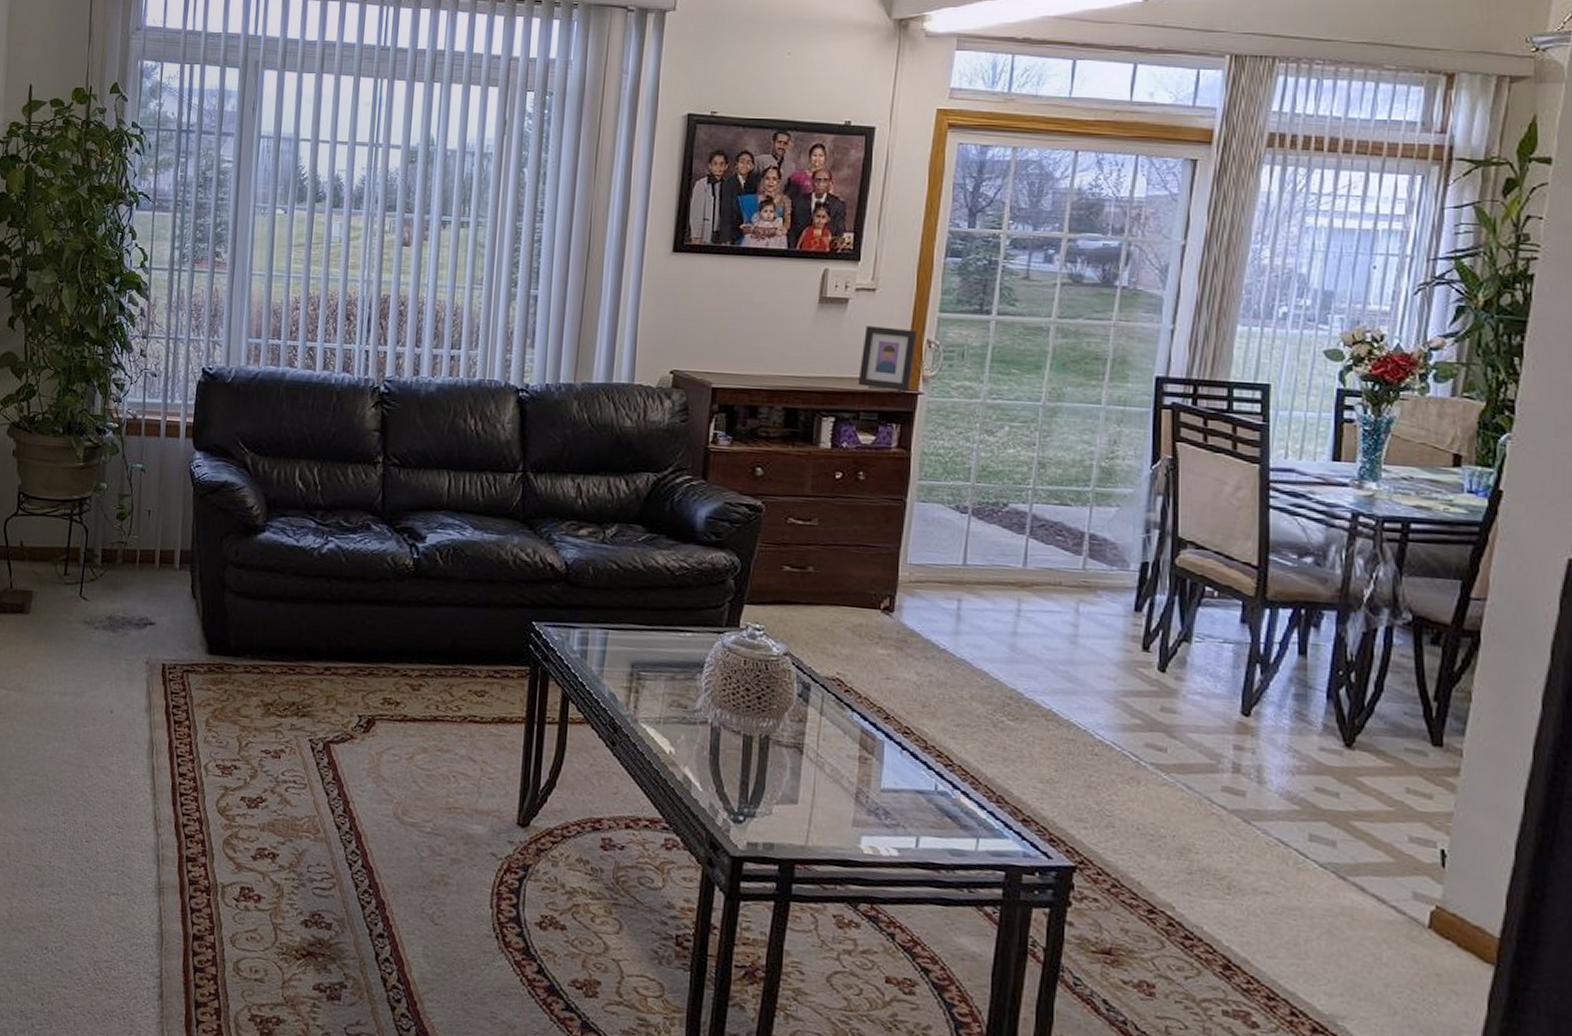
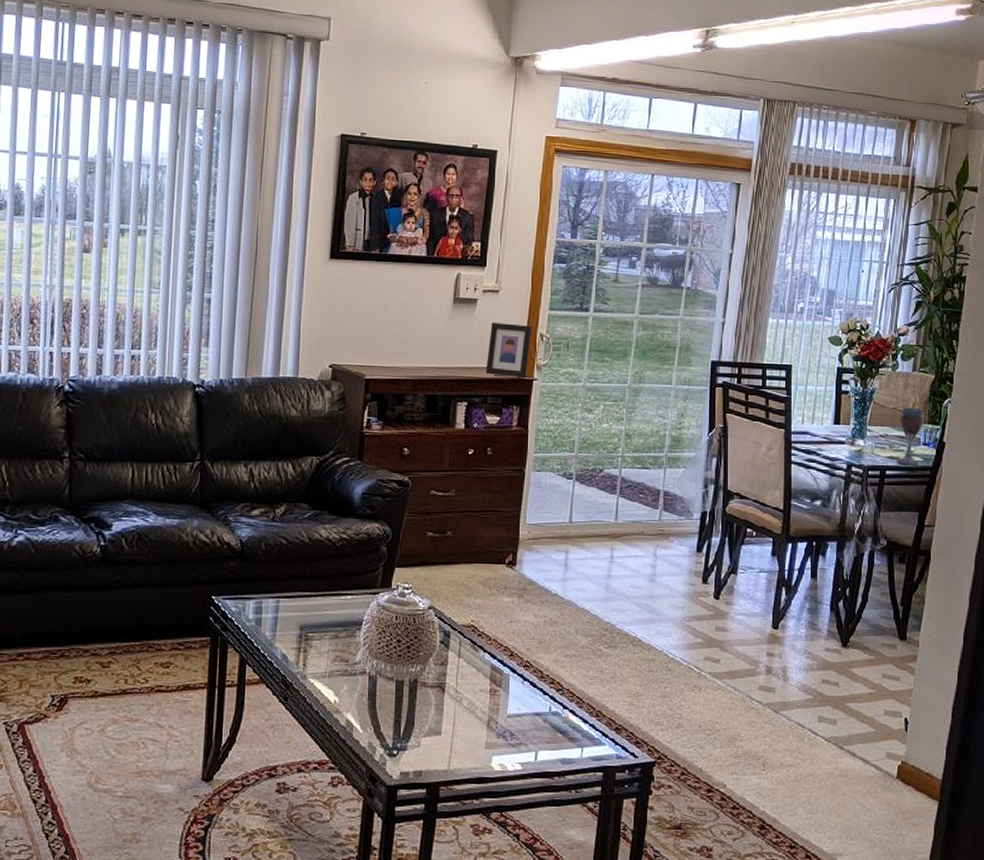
cup: none [1426,443,1470,519] -> present [896,407,924,466]

